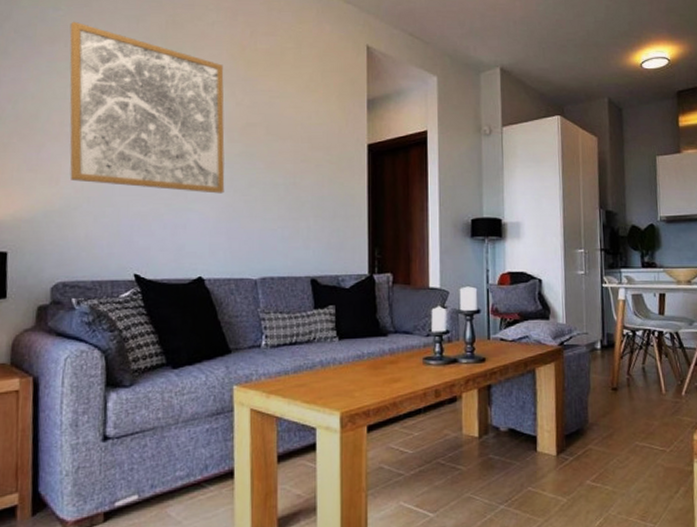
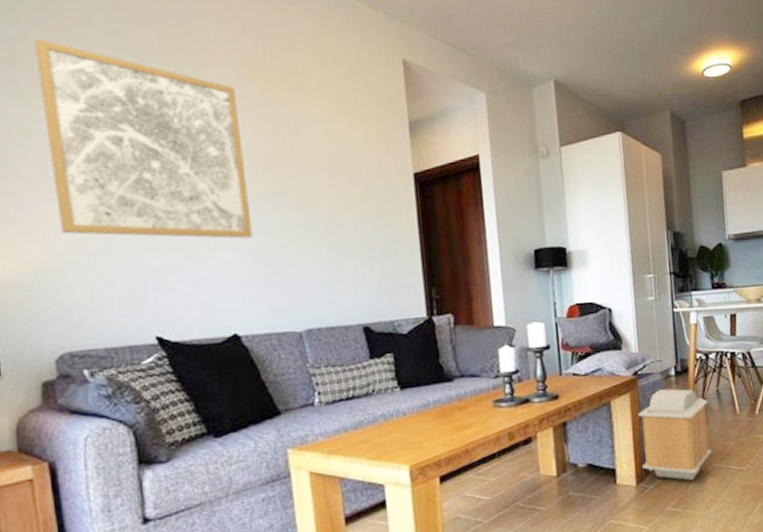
air purifier: none [562,362,635,456] -> present [638,388,712,481]

